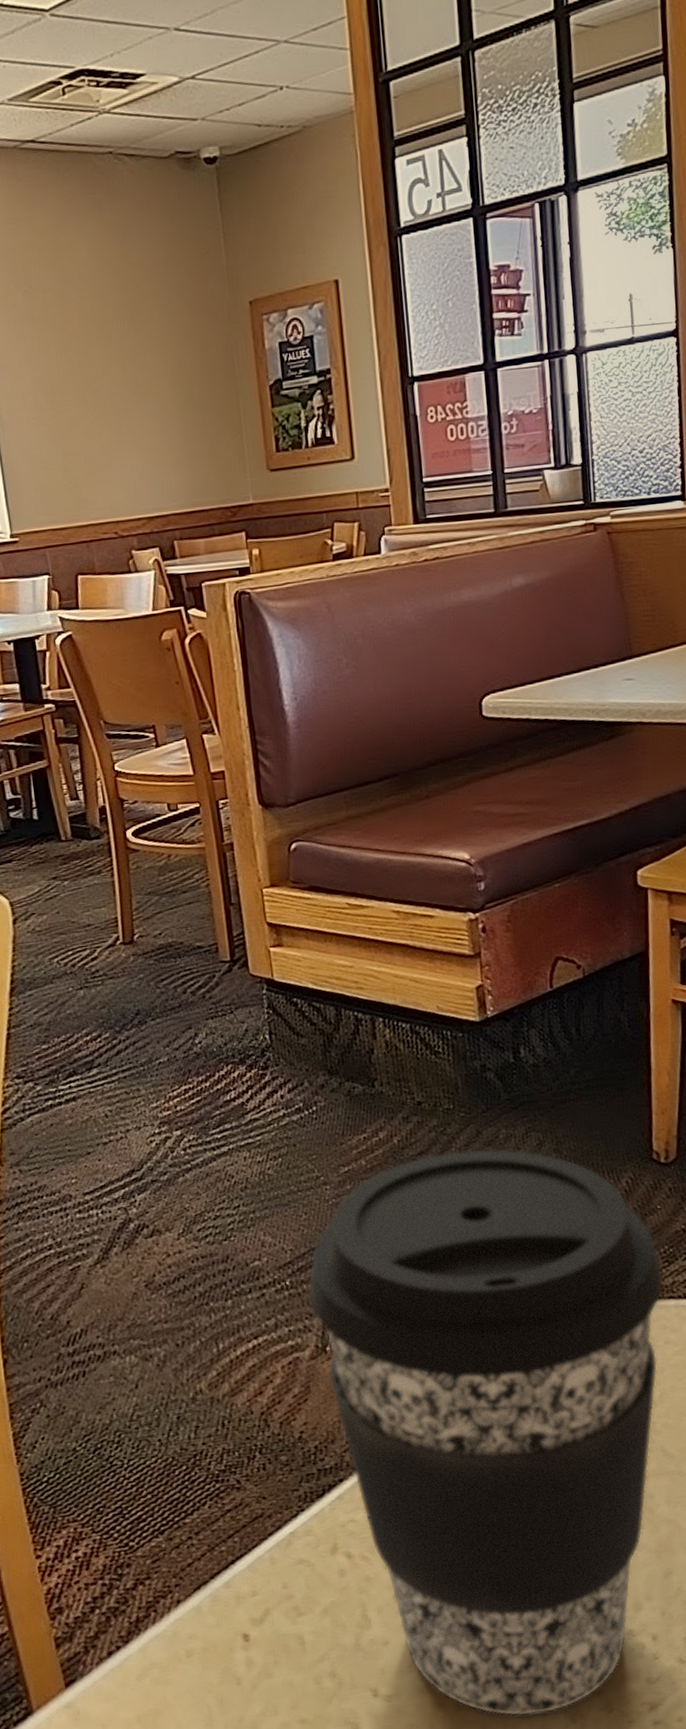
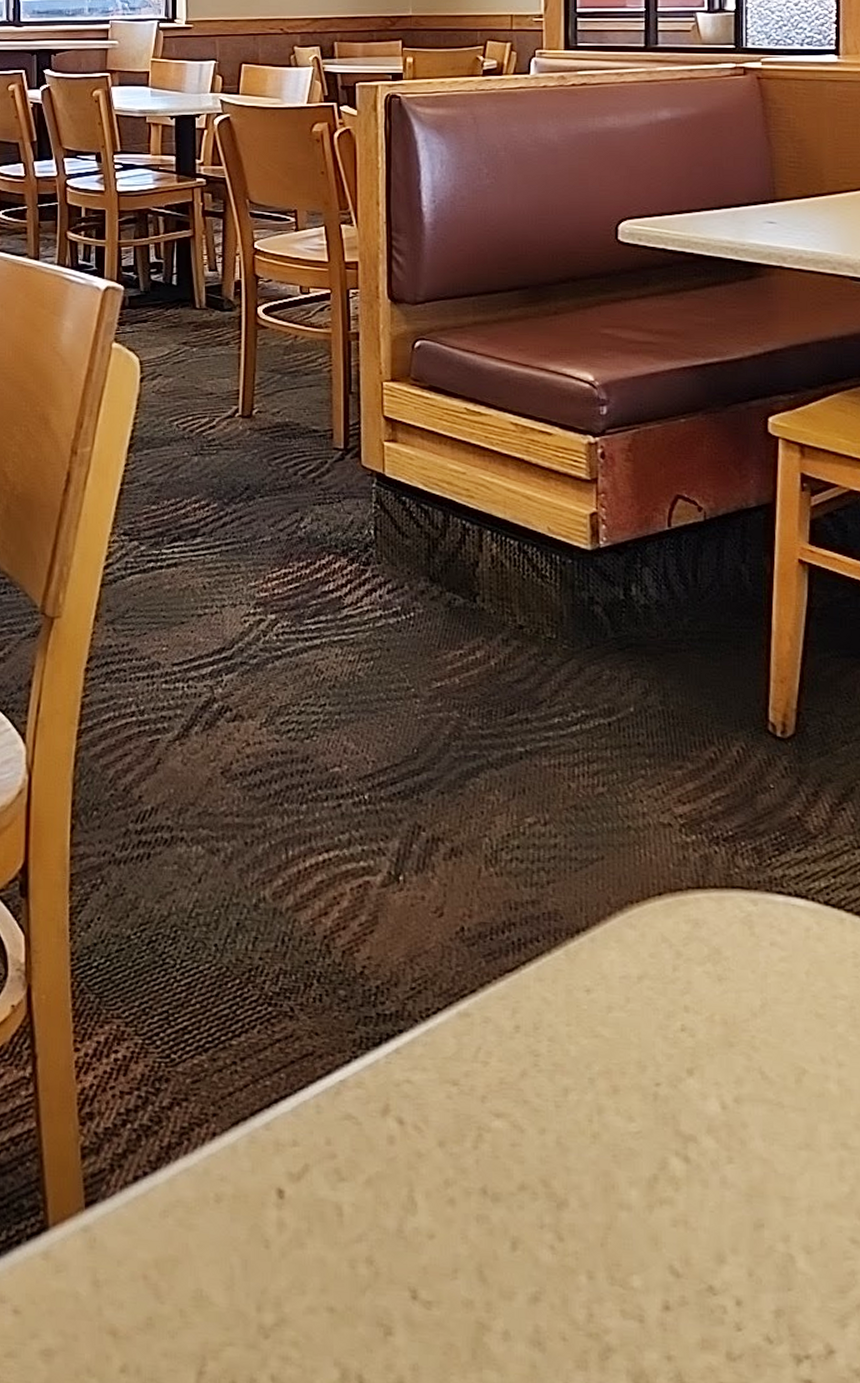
coffee cup: present [307,1148,664,1716] -> none [385,684,774,1369]

